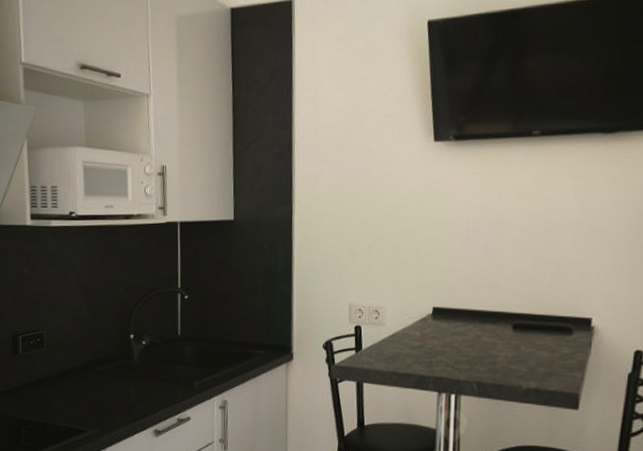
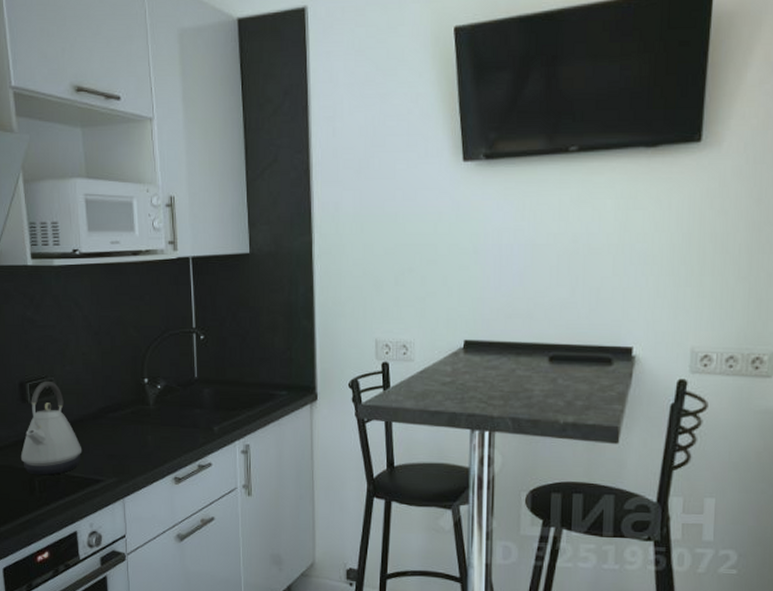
kettle: none [9,334,68,425] -> present [20,380,83,476]

